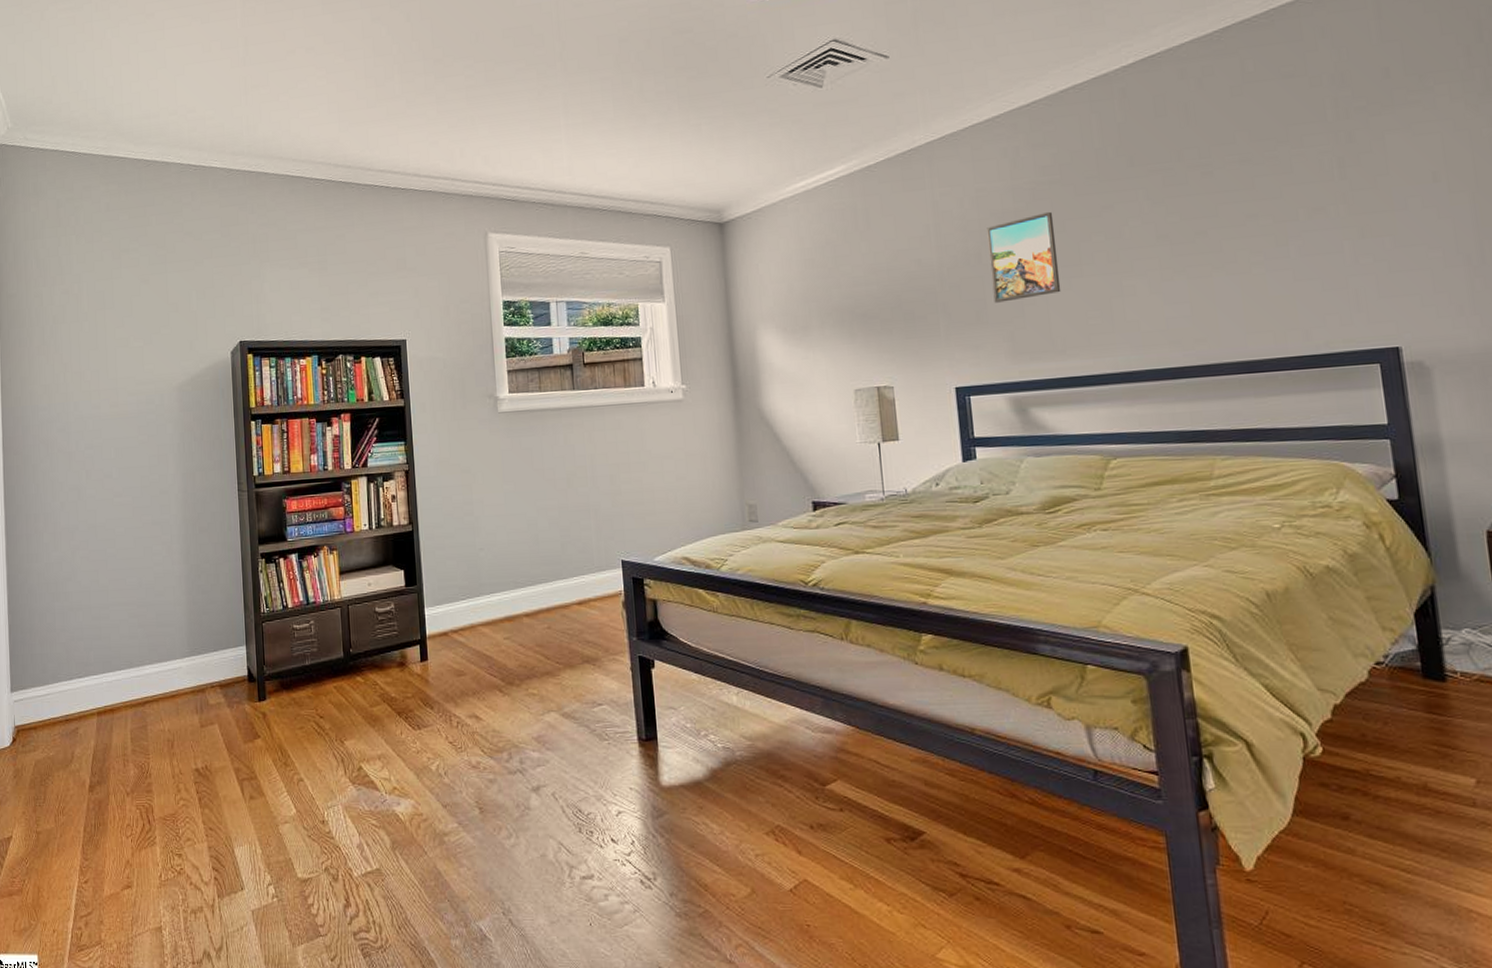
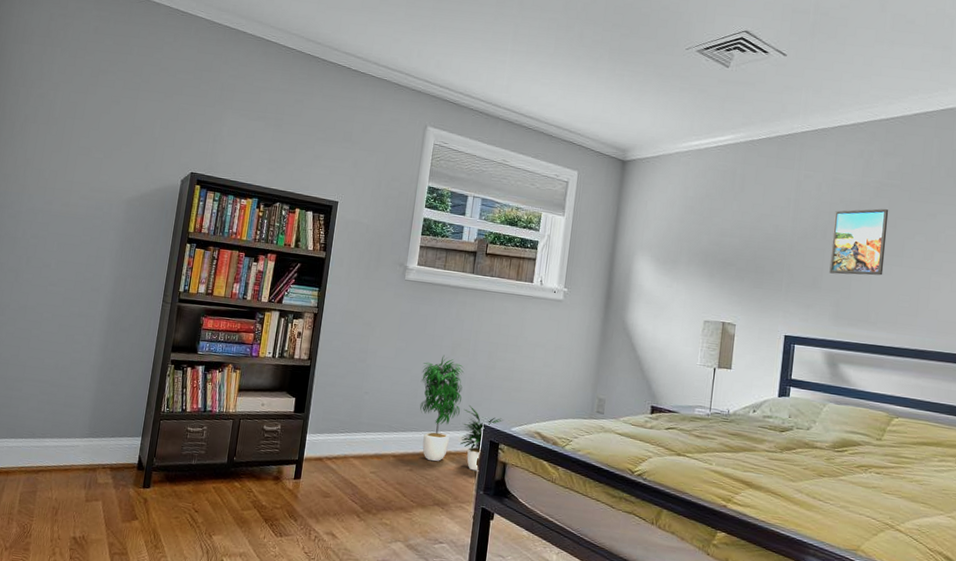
potted plant: none [538,489,643,616] -> present [419,355,503,472]

